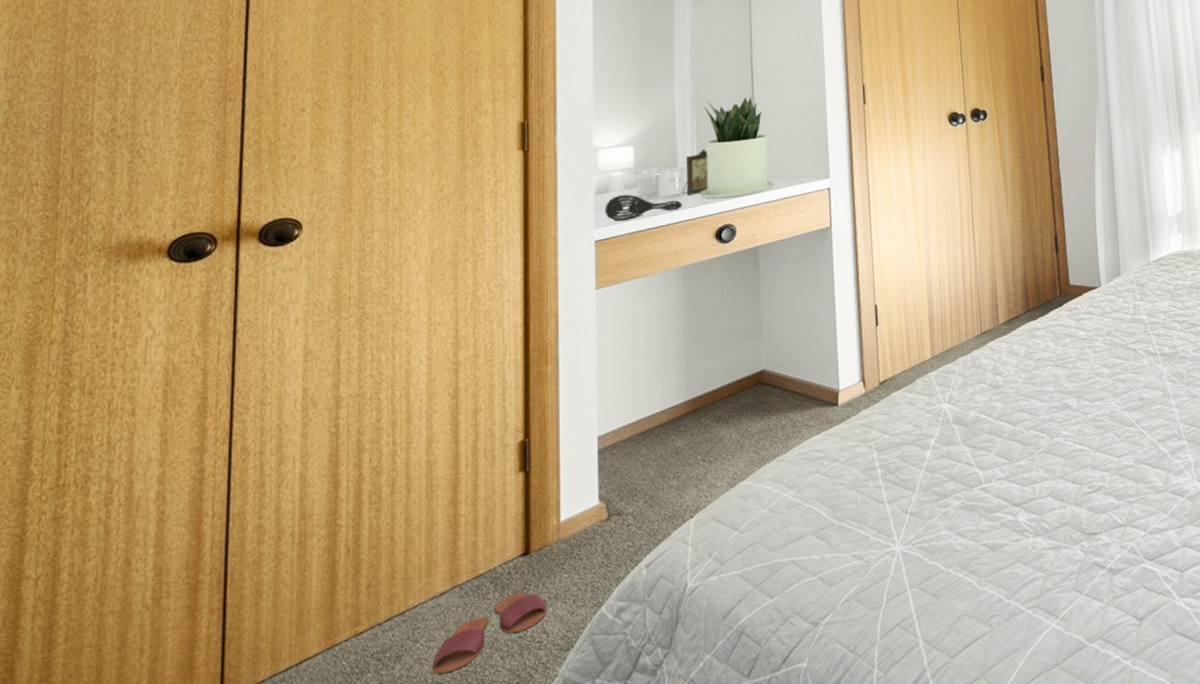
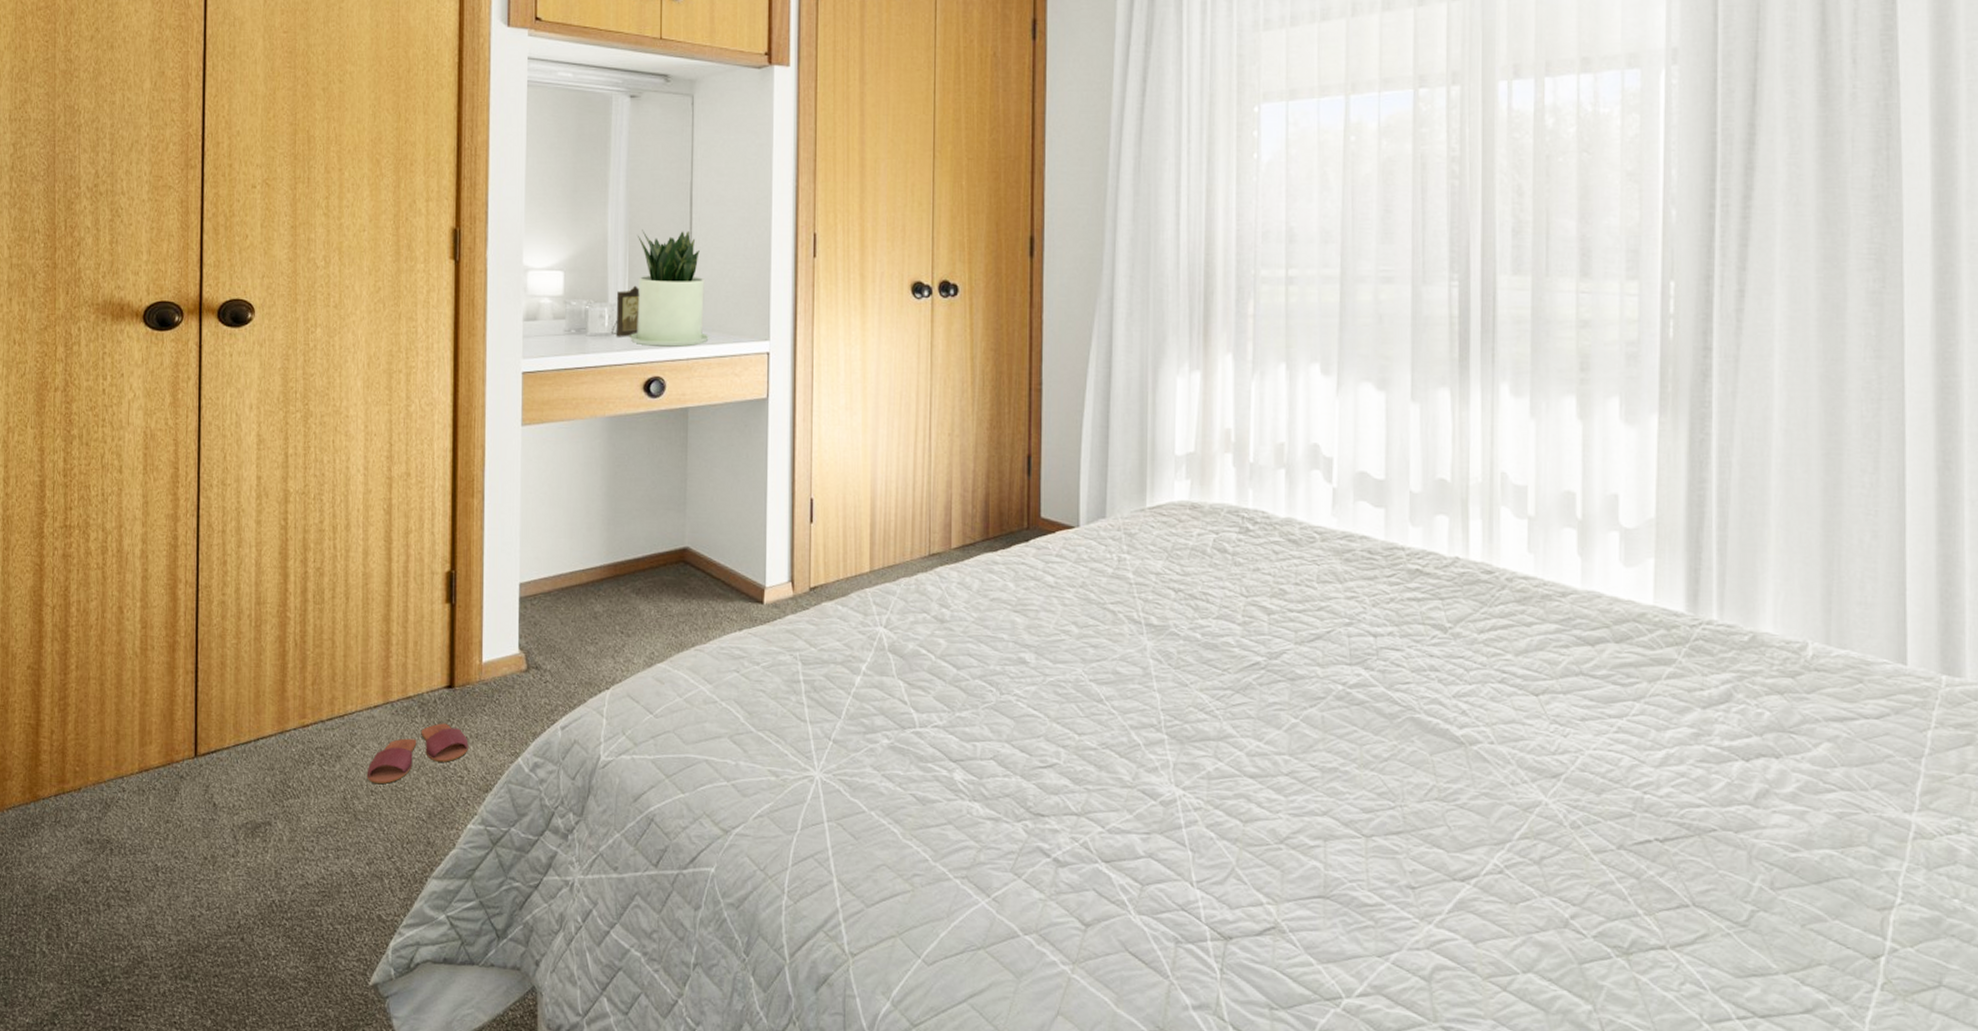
hairbrush: present [605,194,683,222] -> none [533,325,612,355]

